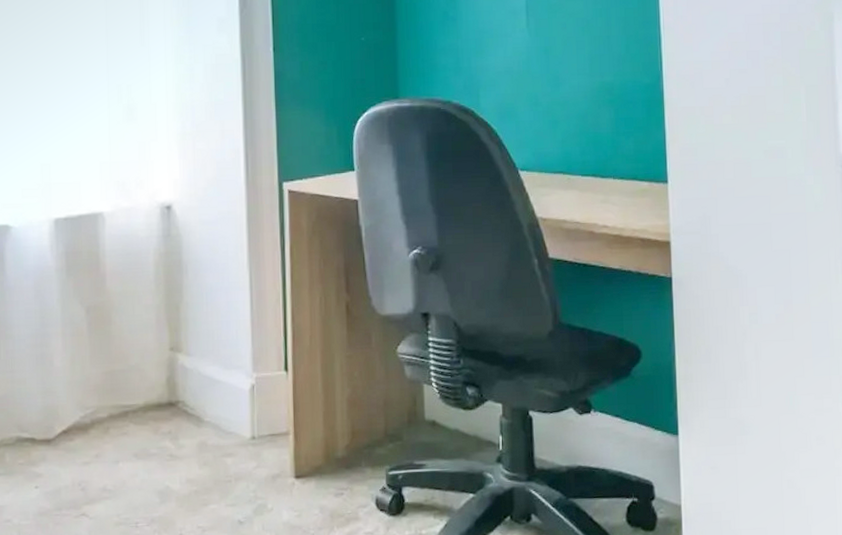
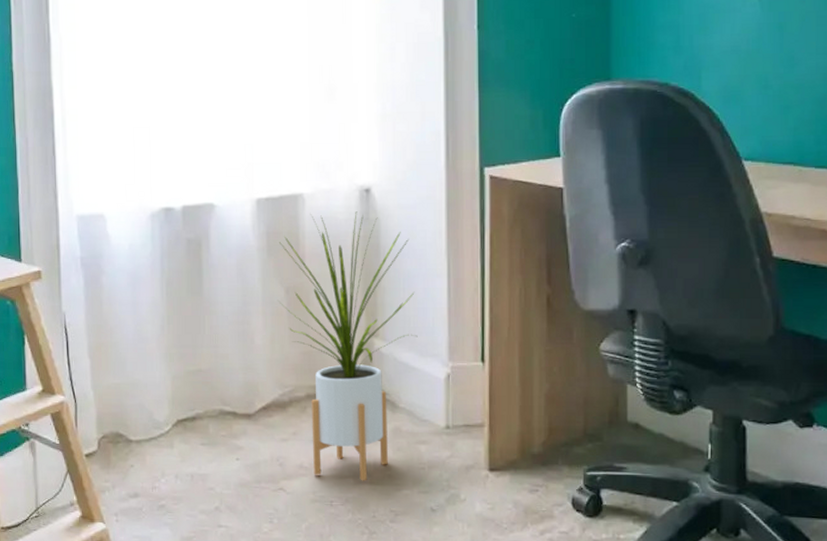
house plant: none [78,228,222,499] -> present [278,211,418,481]

